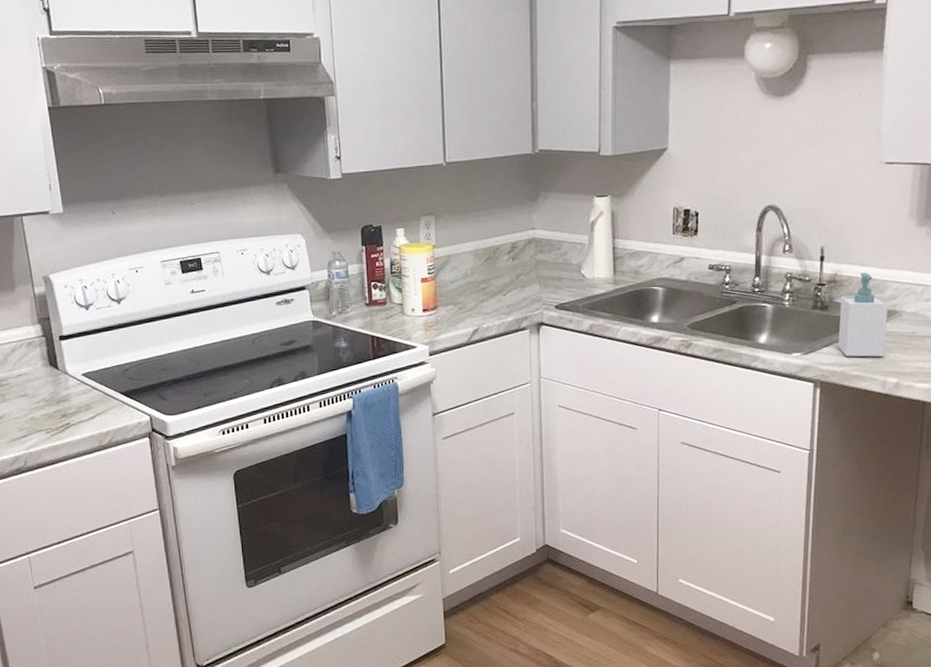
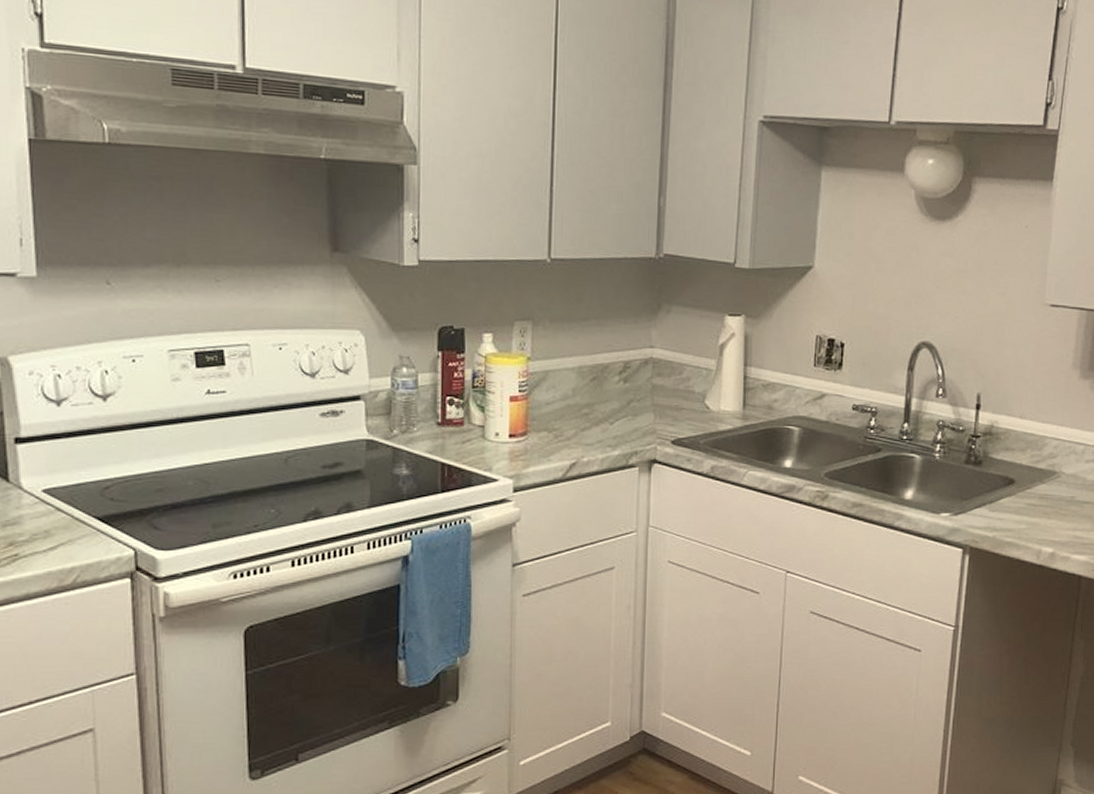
soap bottle: present [838,272,889,357] -> none [991,426,1047,522]

